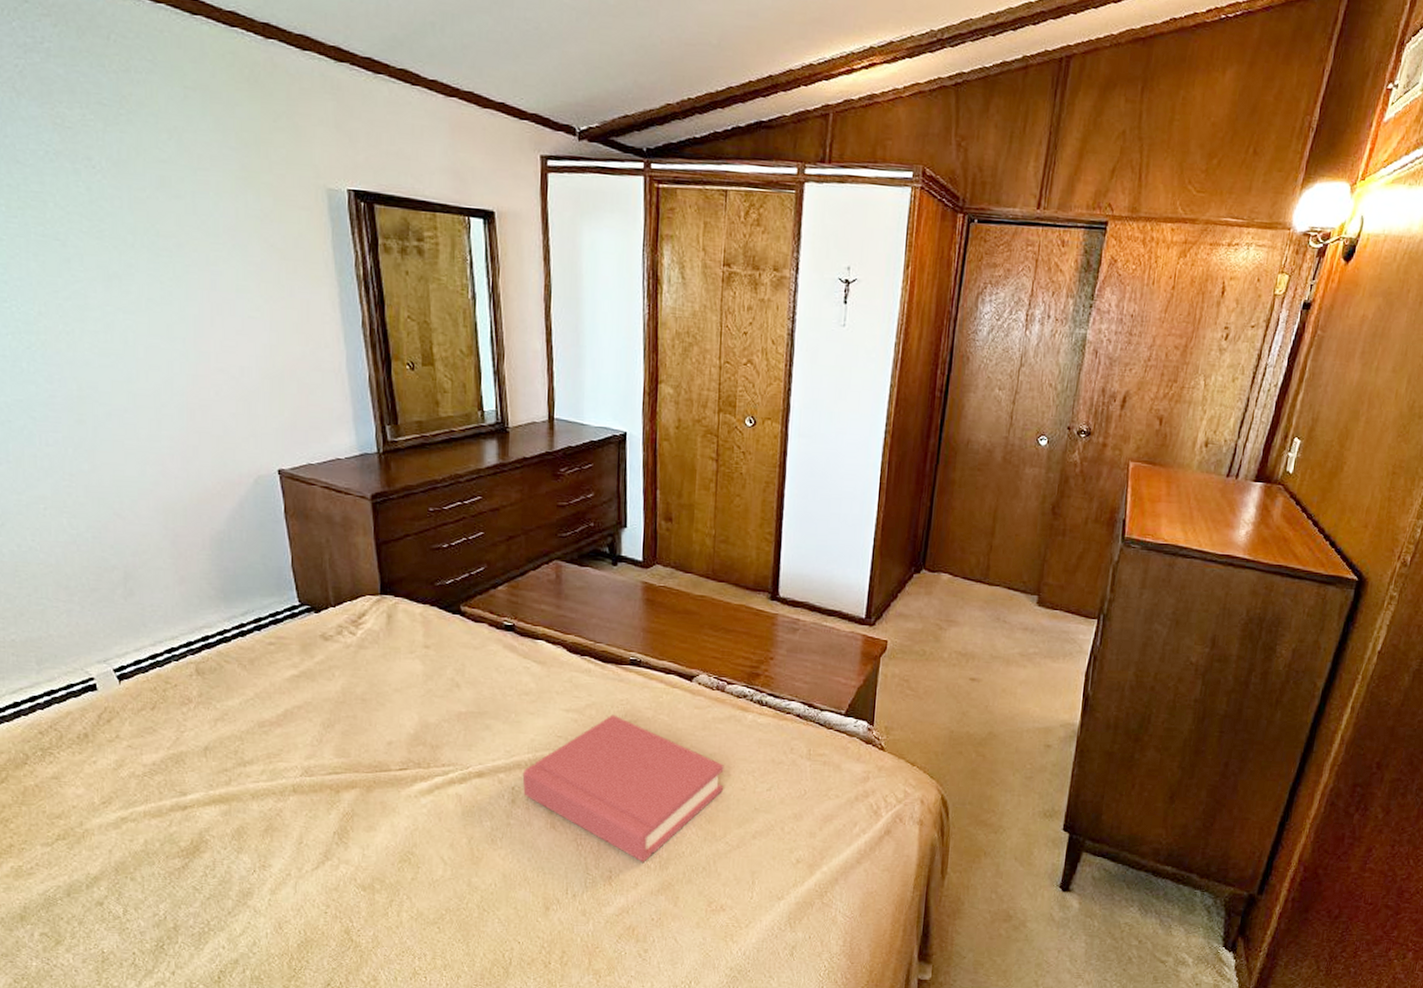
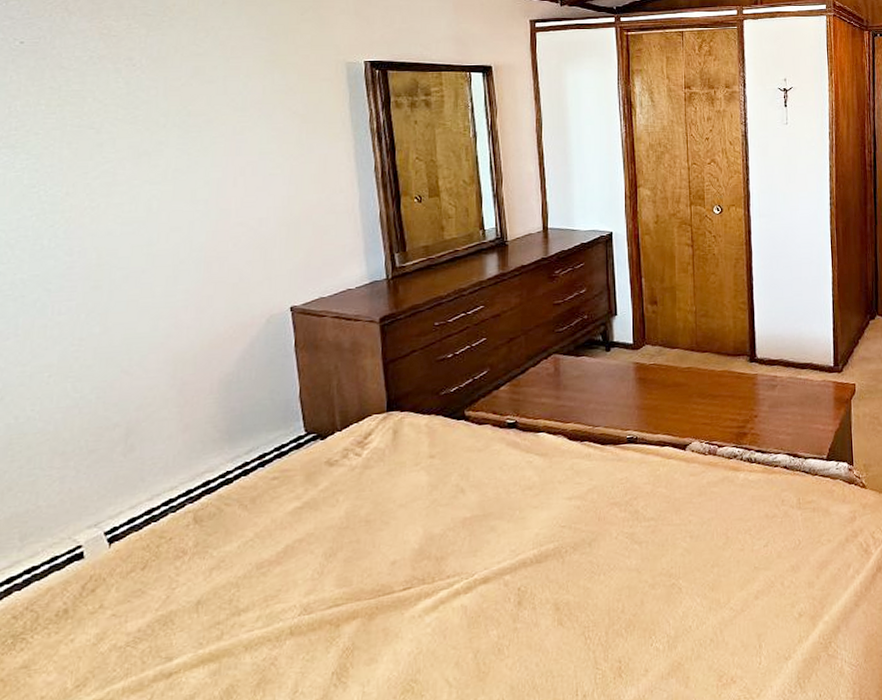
hardback book: present [522,714,724,862] -> none [528,495,723,646]

